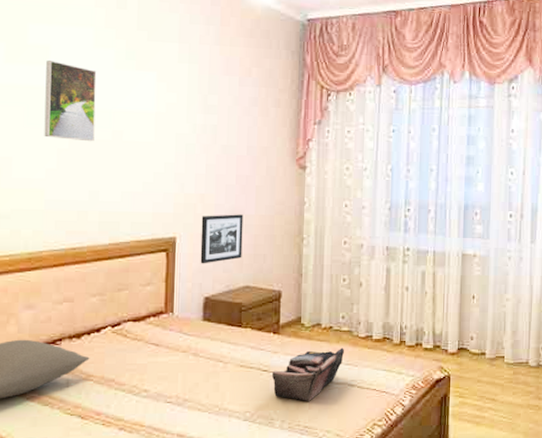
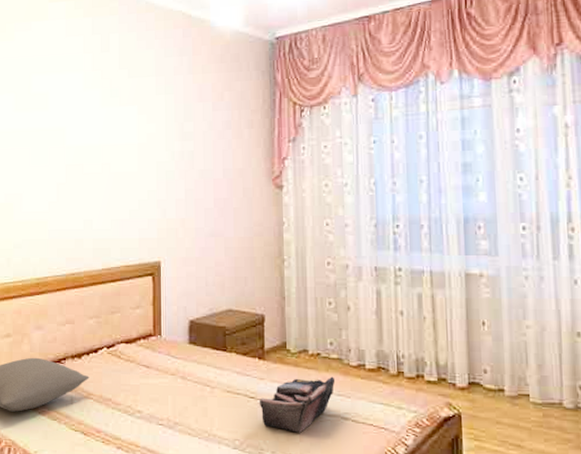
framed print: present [44,60,97,142] -> none [46,105,87,175]
picture frame: present [200,214,243,264] -> none [183,237,224,288]

